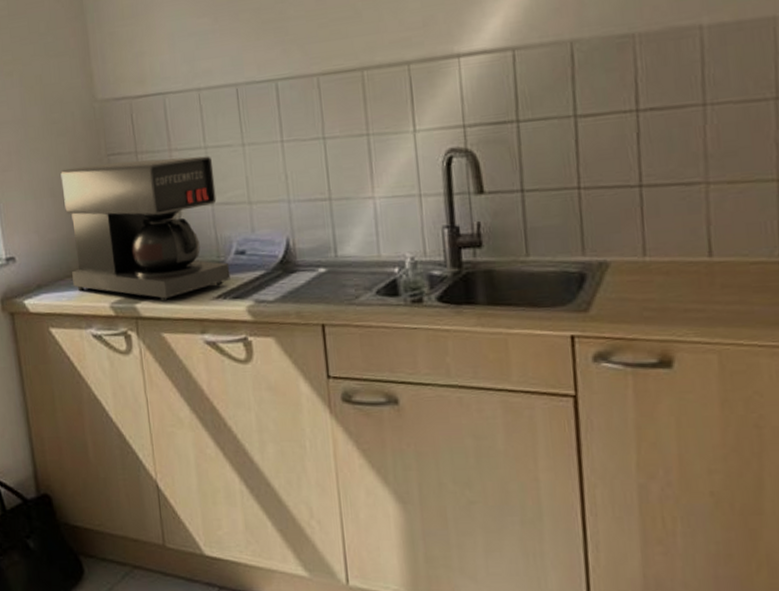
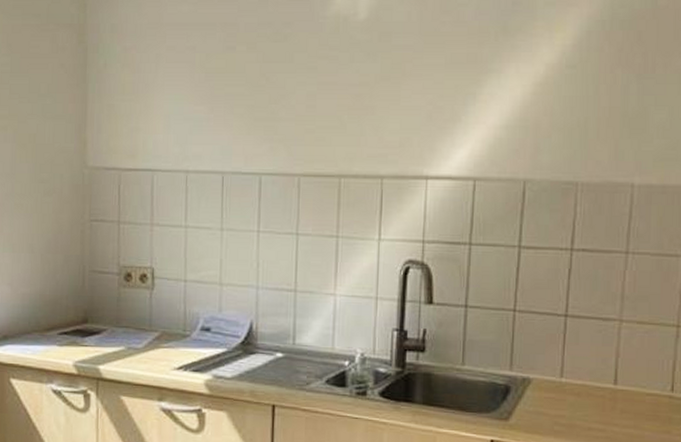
coffee maker: present [60,156,231,303] -> none [40,227,194,367]

